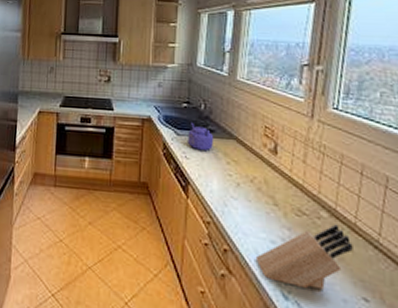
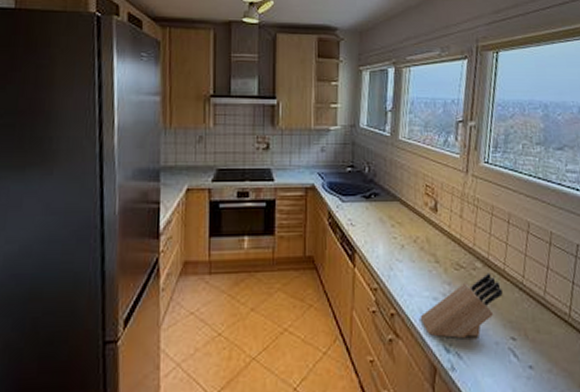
kettle: present [188,117,214,151] -> none [353,181,379,216]

